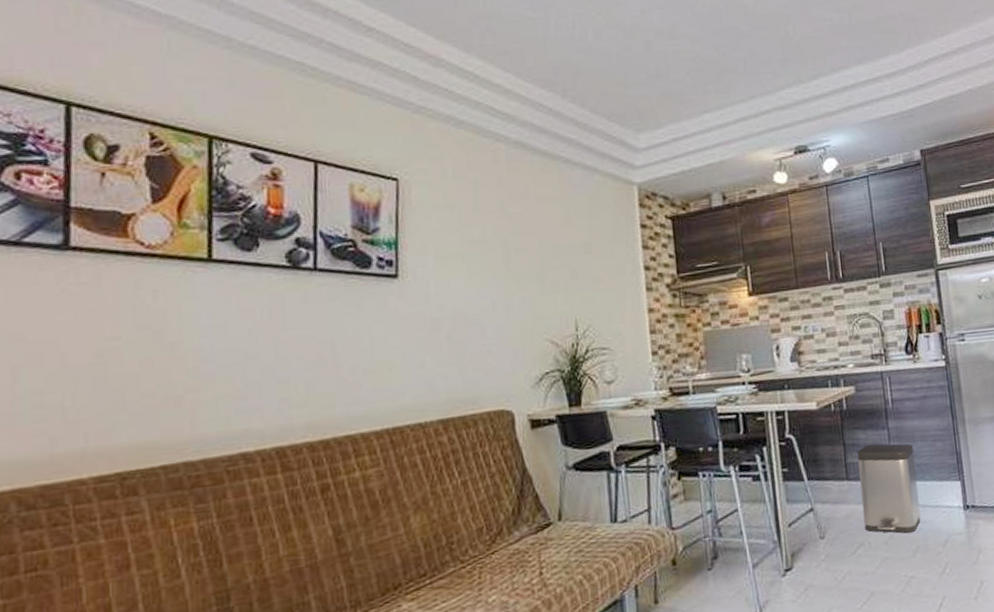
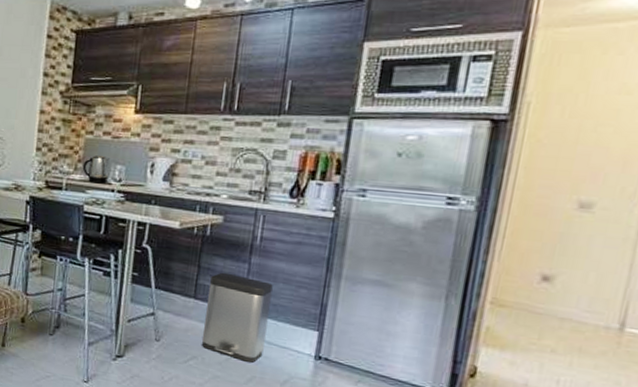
kettle: none [706,347,736,380] -> present [82,155,110,184]

